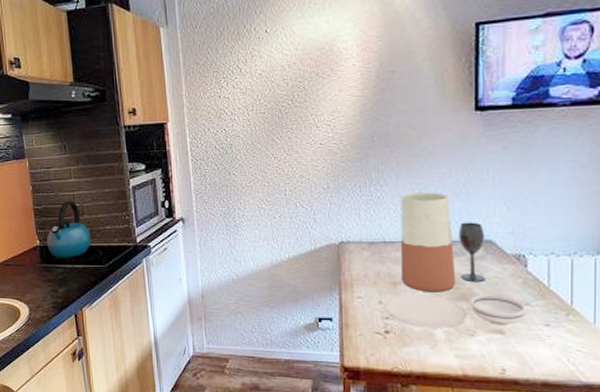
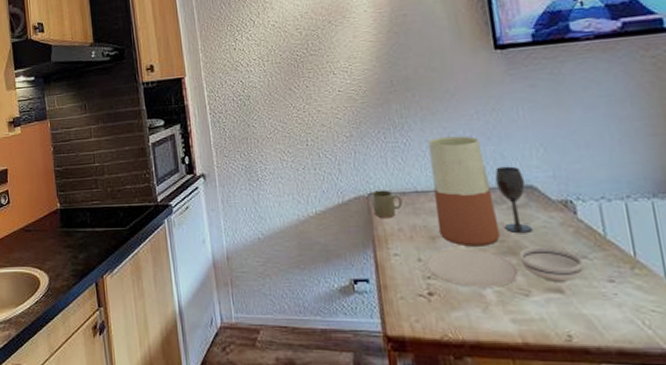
kettle: present [46,200,91,259] -> none [67,160,112,223]
mug: none [342,239,370,265] -> present [371,190,402,219]

